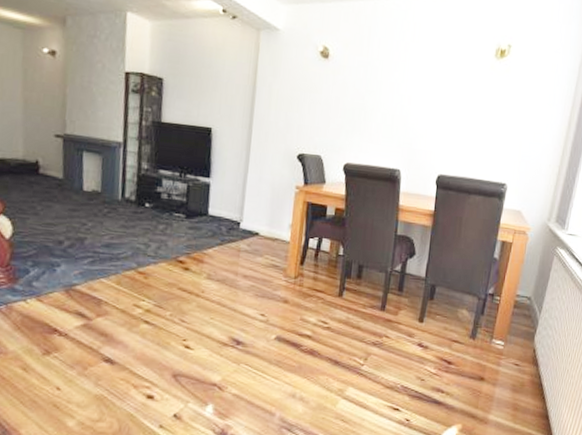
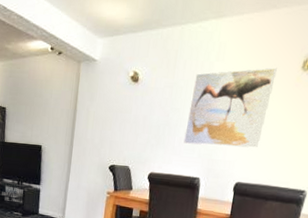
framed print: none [381,53,472,138] -> present [184,67,277,148]

